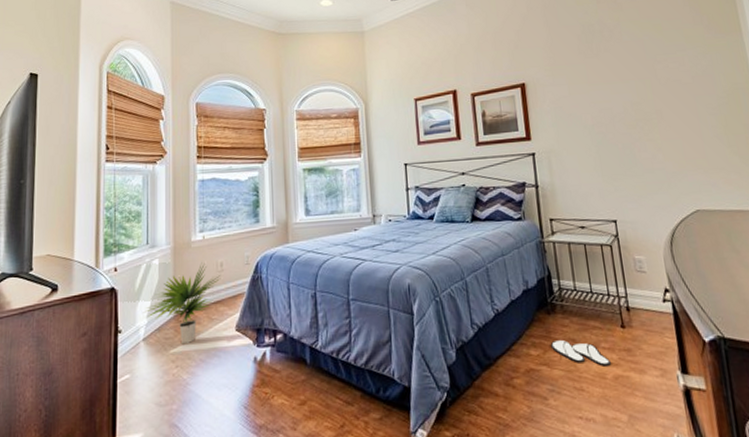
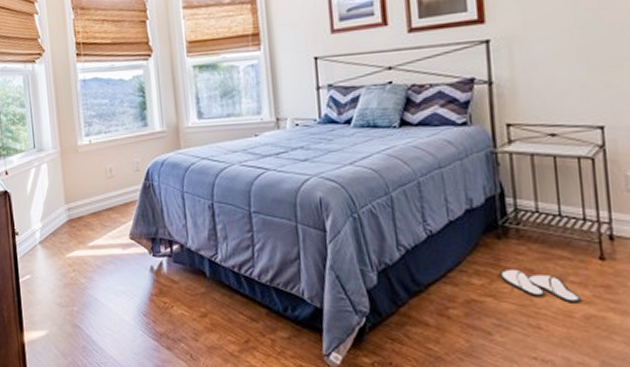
plant: present [142,262,221,344] -> none [36,168,111,249]

